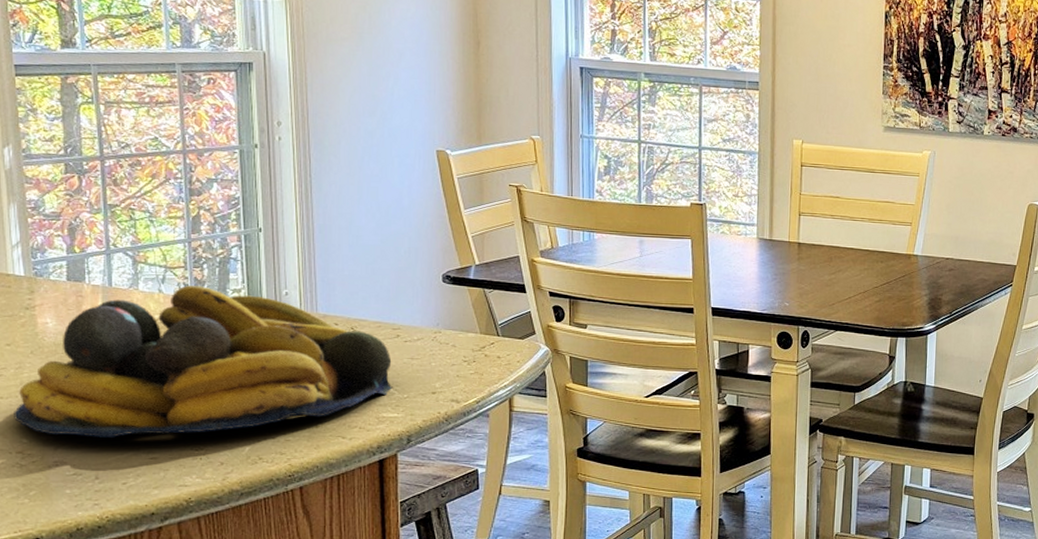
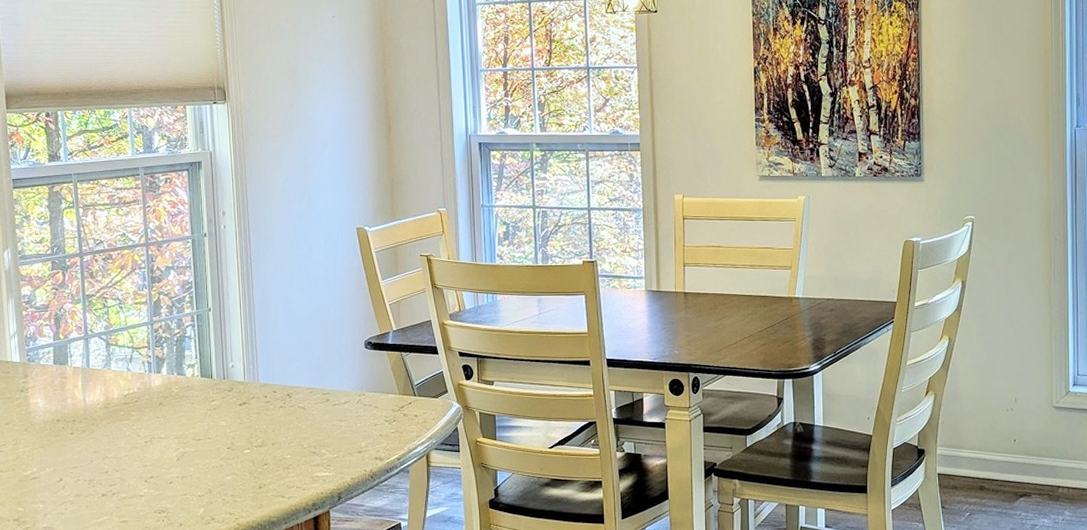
fruit bowl: present [14,285,393,438] -> none [11,363,324,504]

